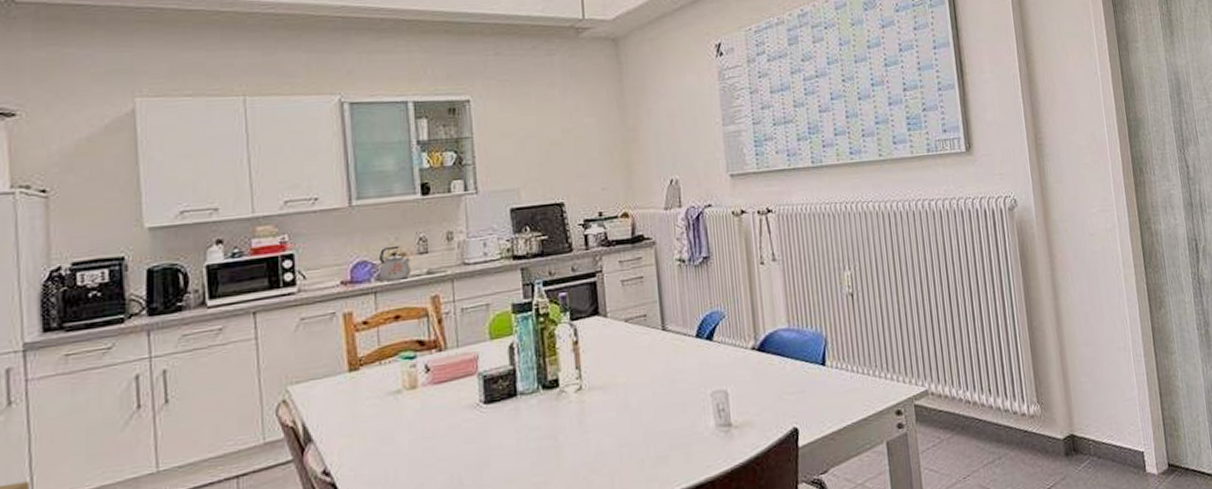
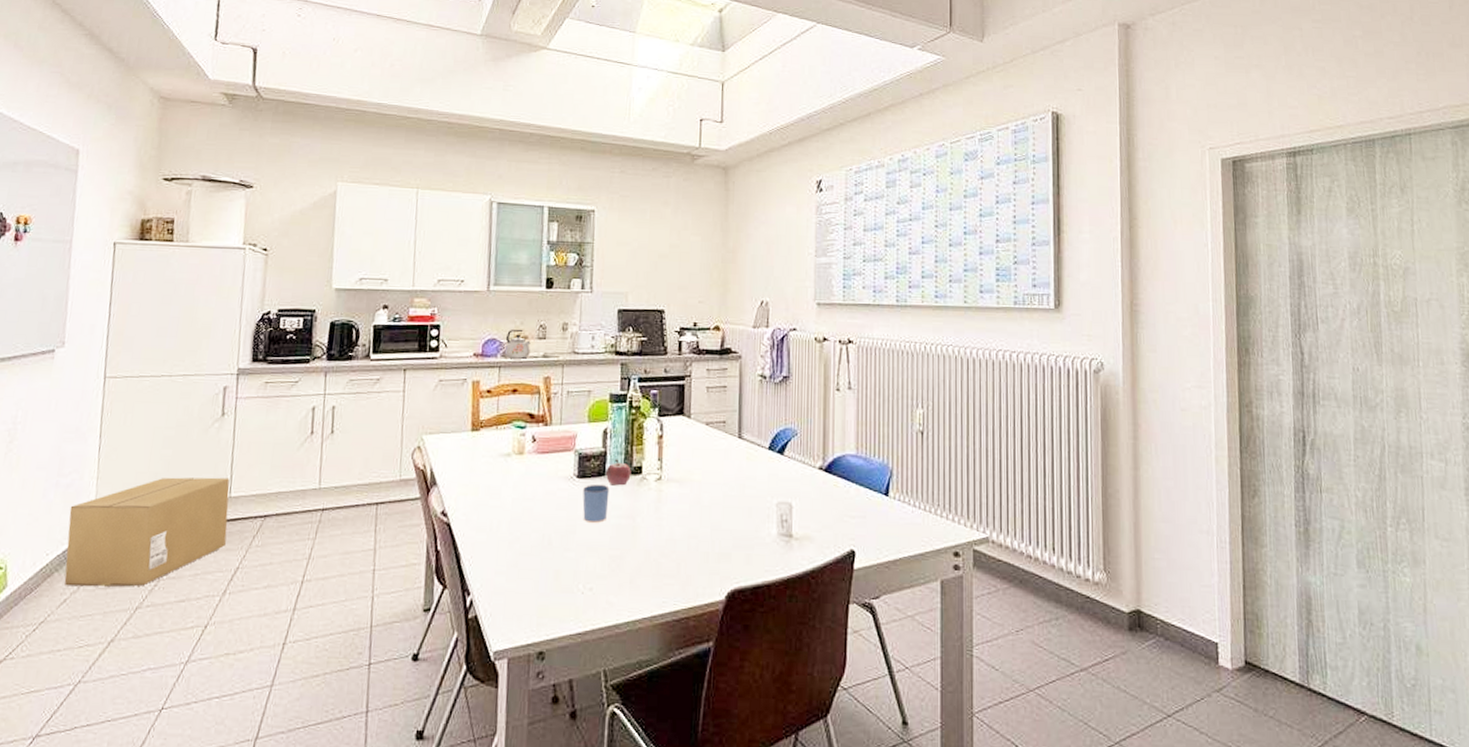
mug: none [493,405,525,452] -> present [582,484,610,524]
fruit: none [516,375,547,406] -> present [605,459,631,486]

